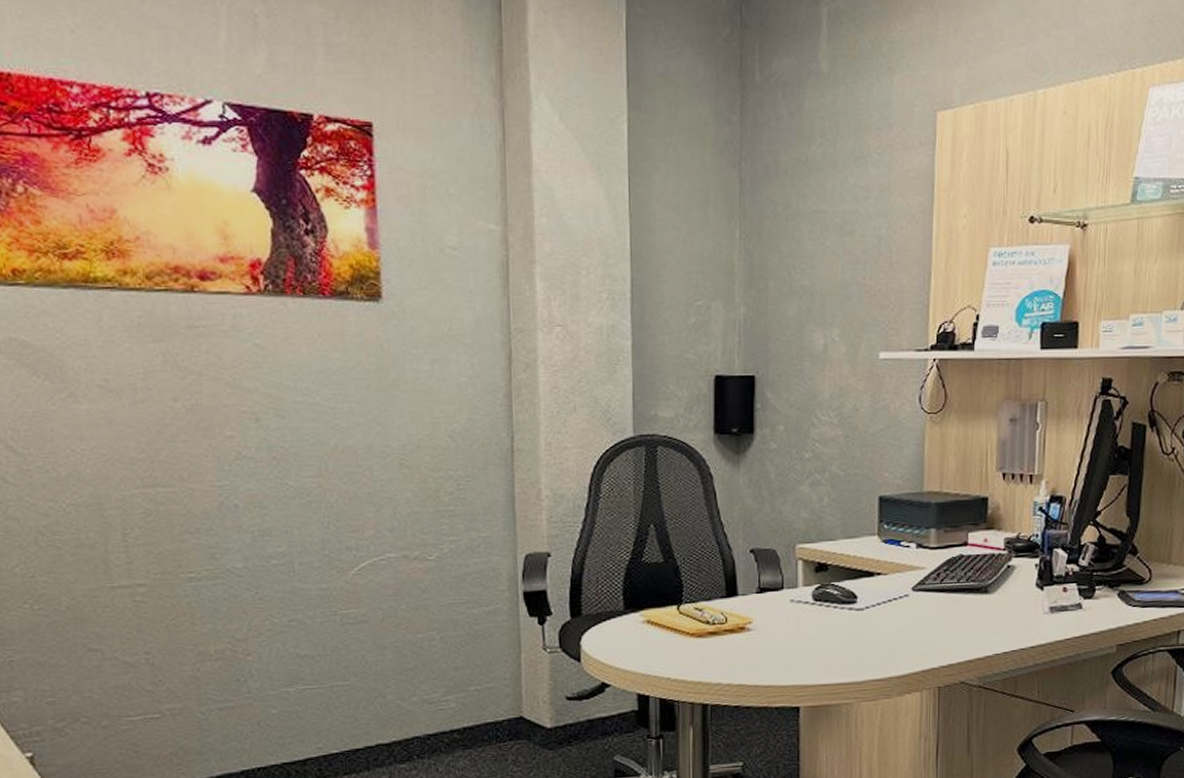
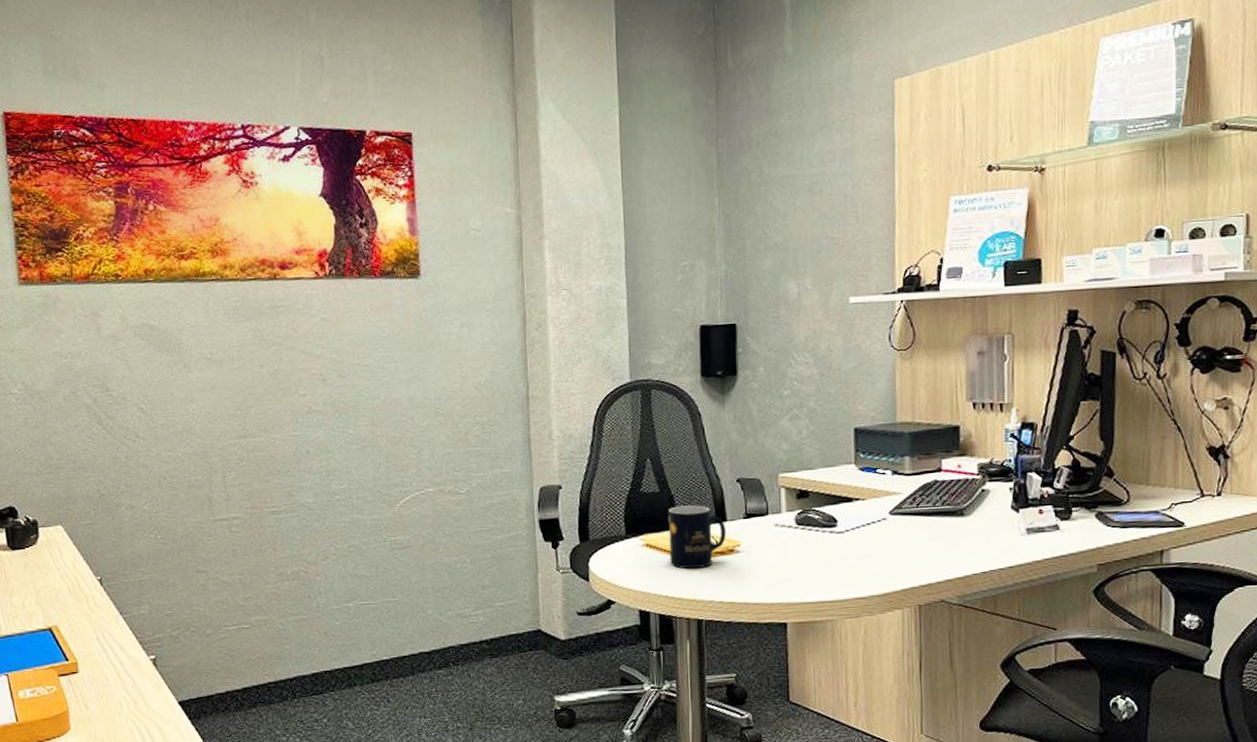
mug: none [672,577,737,649] -> present [668,505,726,569]

